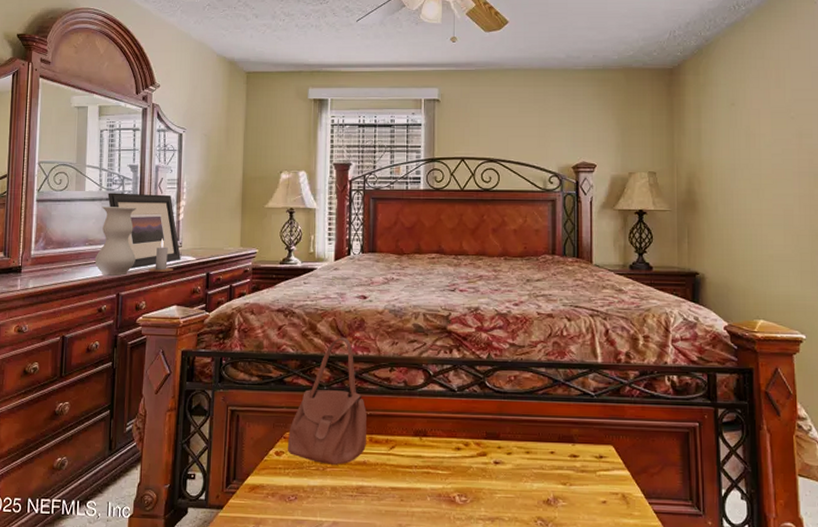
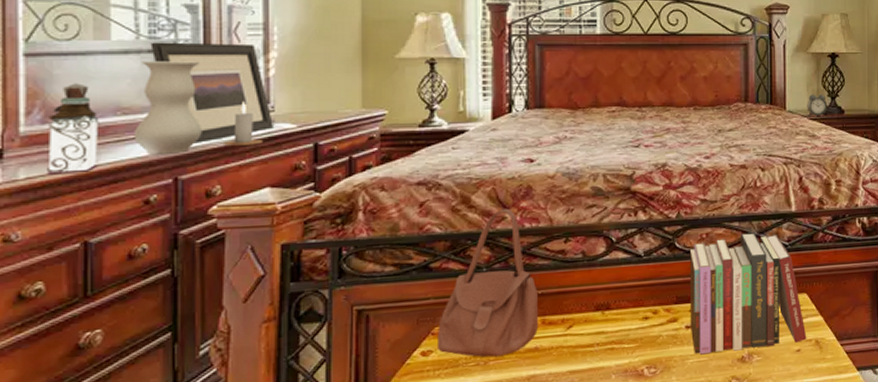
perfume bottle: none [45,221,76,287] -> present [47,83,100,175]
books: none [498,379,613,494] -> present [689,232,807,355]
alarm clock: none [613,249,635,271] -> present [807,94,828,116]

